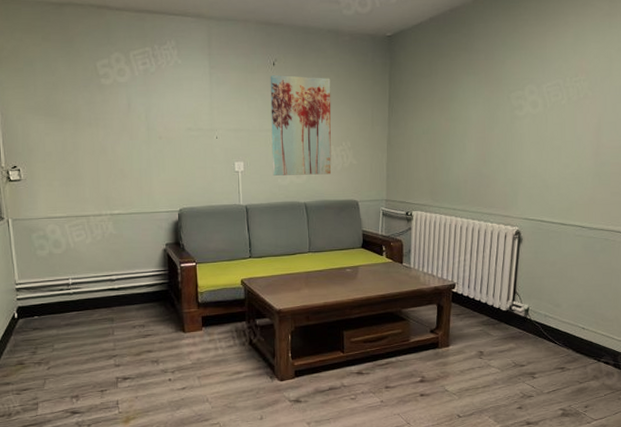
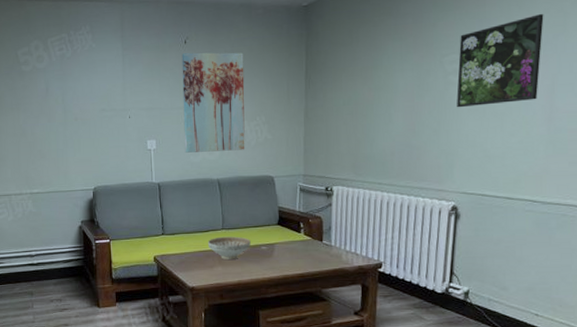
decorative bowl: none [294,259,336,282] -> present [207,236,251,259]
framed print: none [521,59,594,141] -> present [456,14,544,108]

